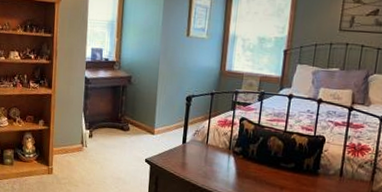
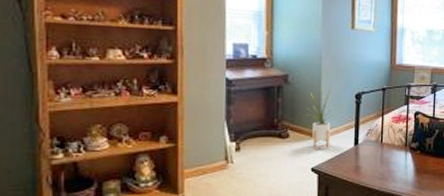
house plant: none [145,88,168,143] -> present [307,86,336,149]

